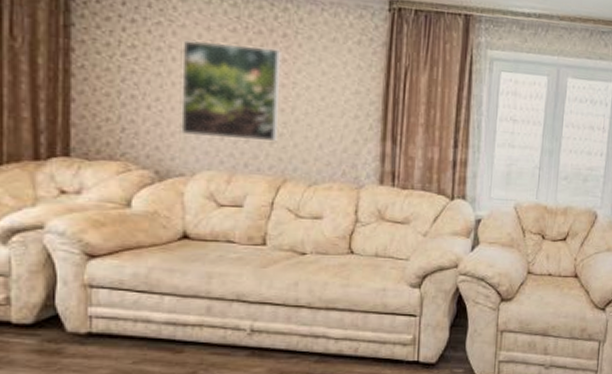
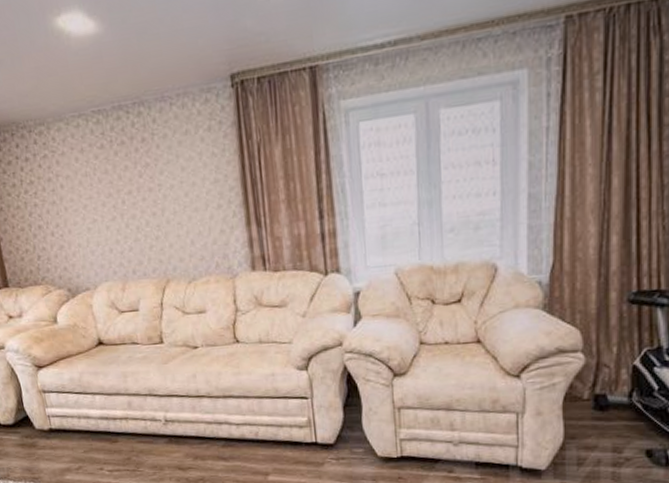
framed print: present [181,40,281,142] -> none [66,155,155,254]

